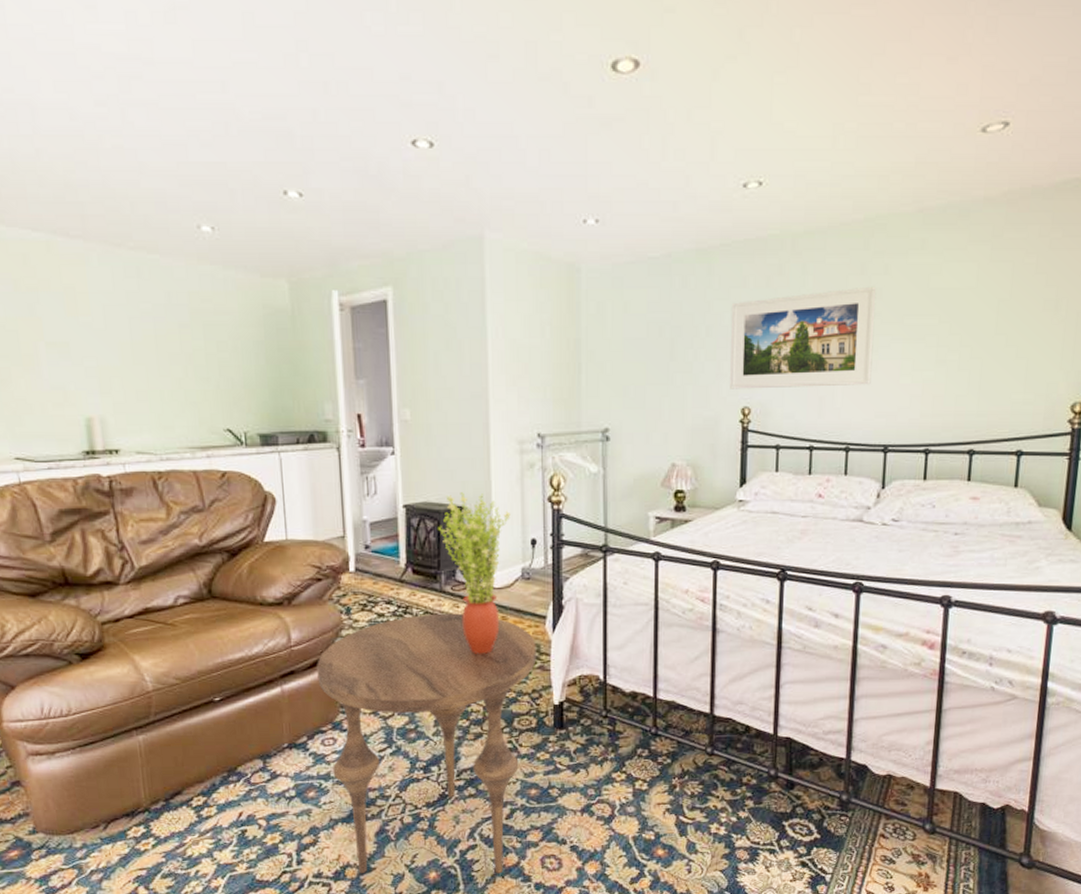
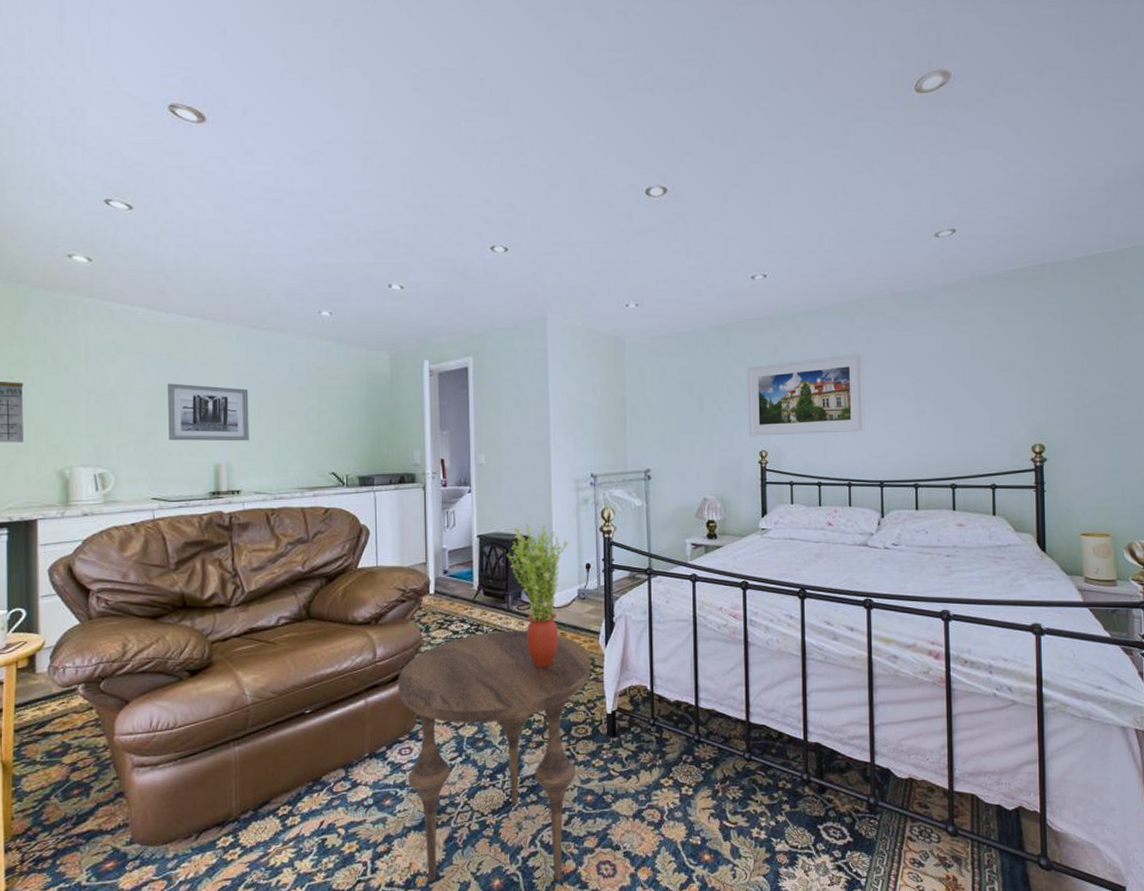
wall art: none [18,317,125,390] -> present [168,383,249,441]

